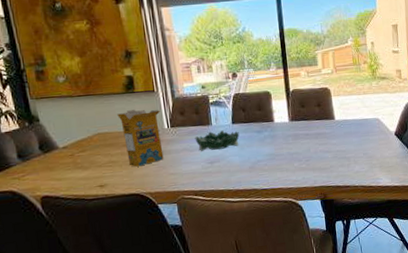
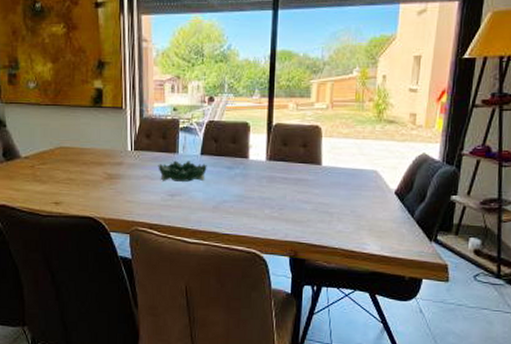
cereal box: present [117,110,164,167] -> none [81,126,126,188]

